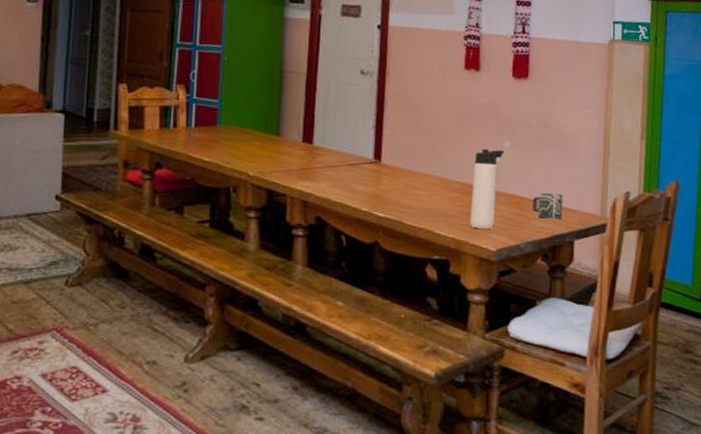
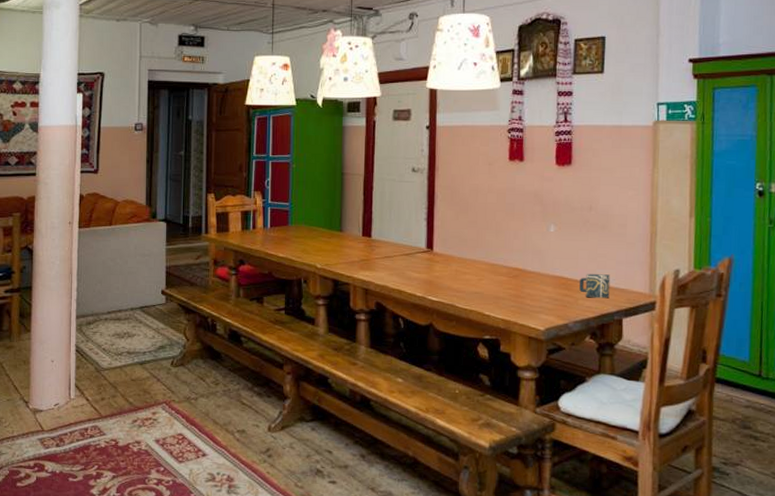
thermos bottle: present [470,149,504,229] -> none [518,234,550,309]

